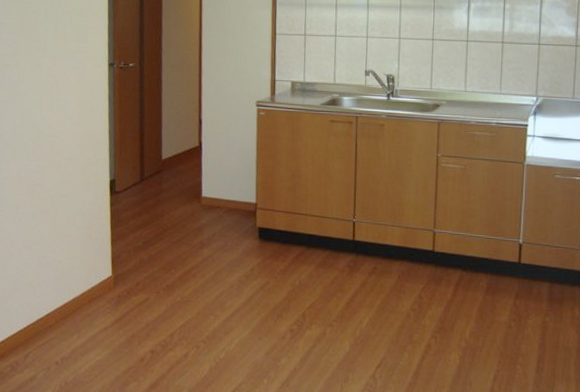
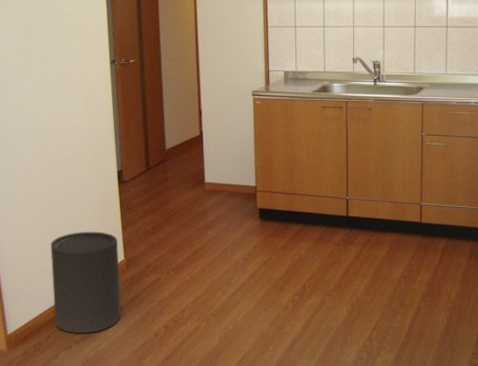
trash can: none [34,243,107,354] -> present [50,231,121,333]

